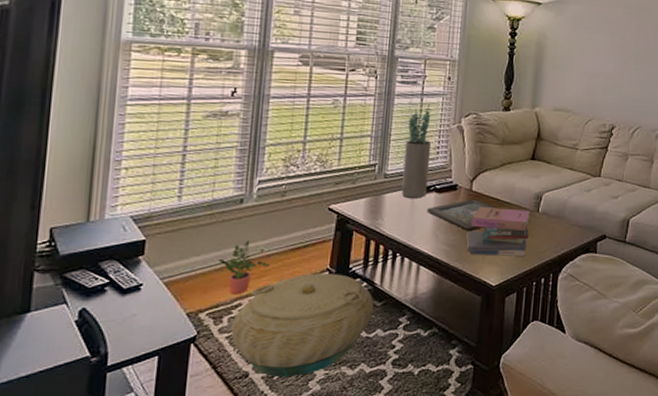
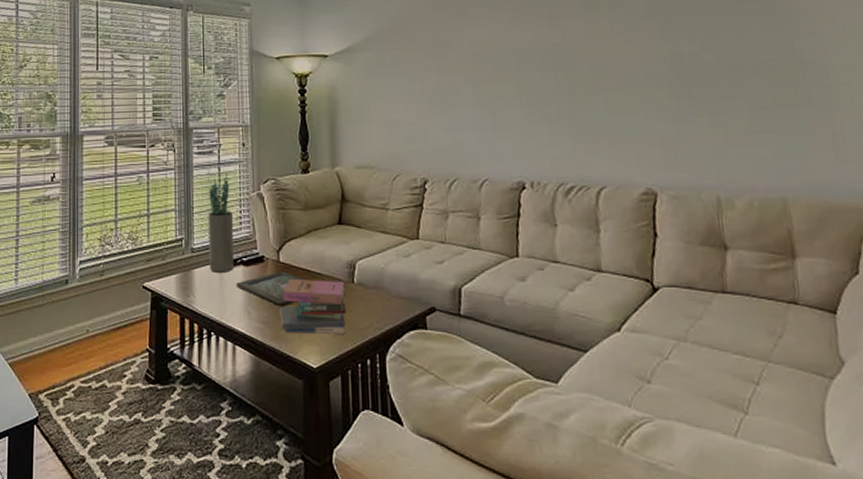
potted plant: present [218,241,269,295] -> none [51,321,95,376]
basket: present [231,274,375,378] -> none [67,354,195,465]

